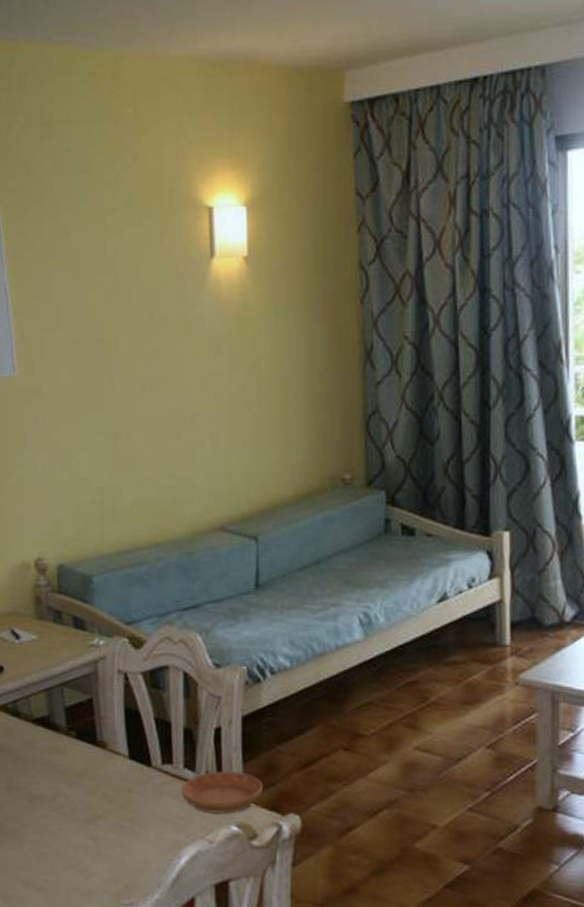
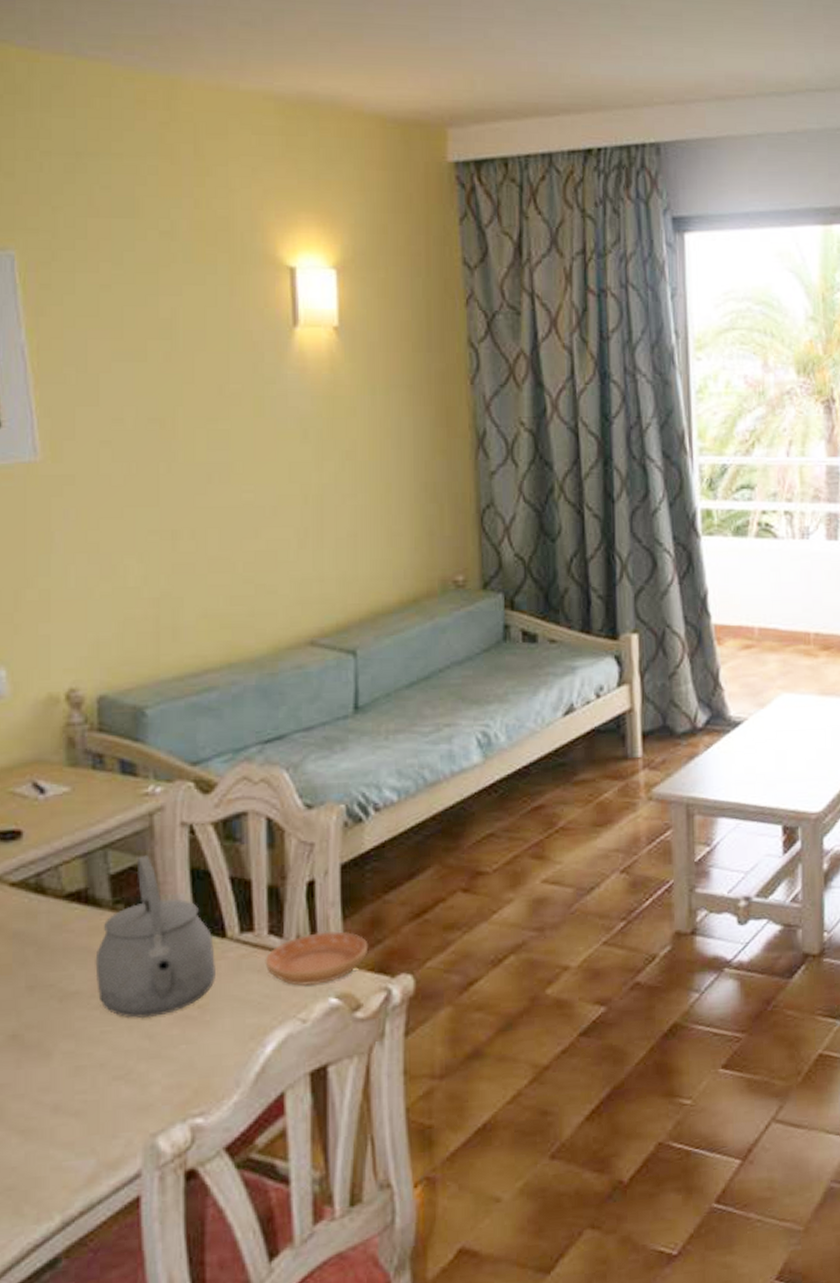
tea kettle: none [54,694,143,823] -> present [95,855,215,1019]

